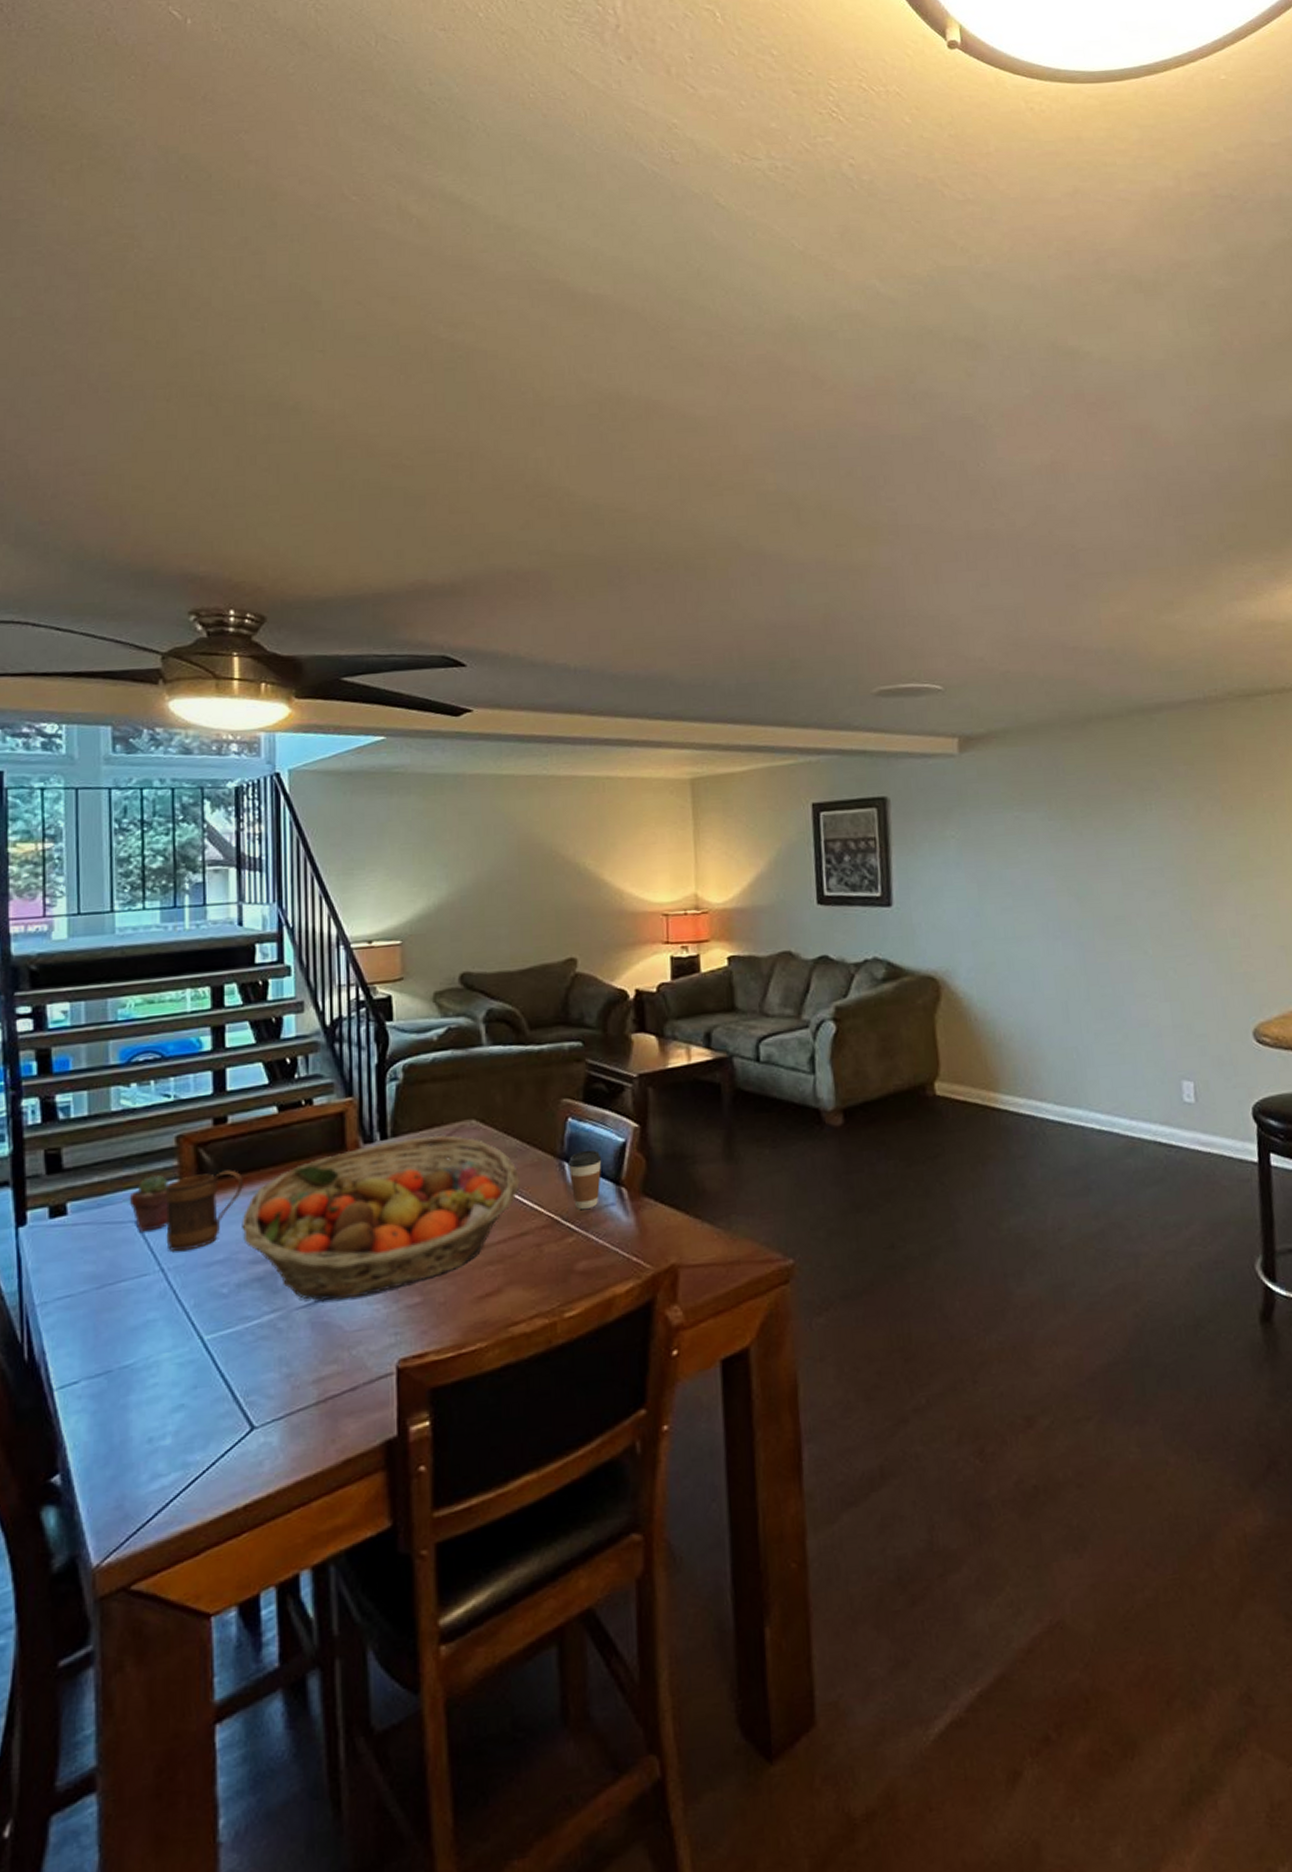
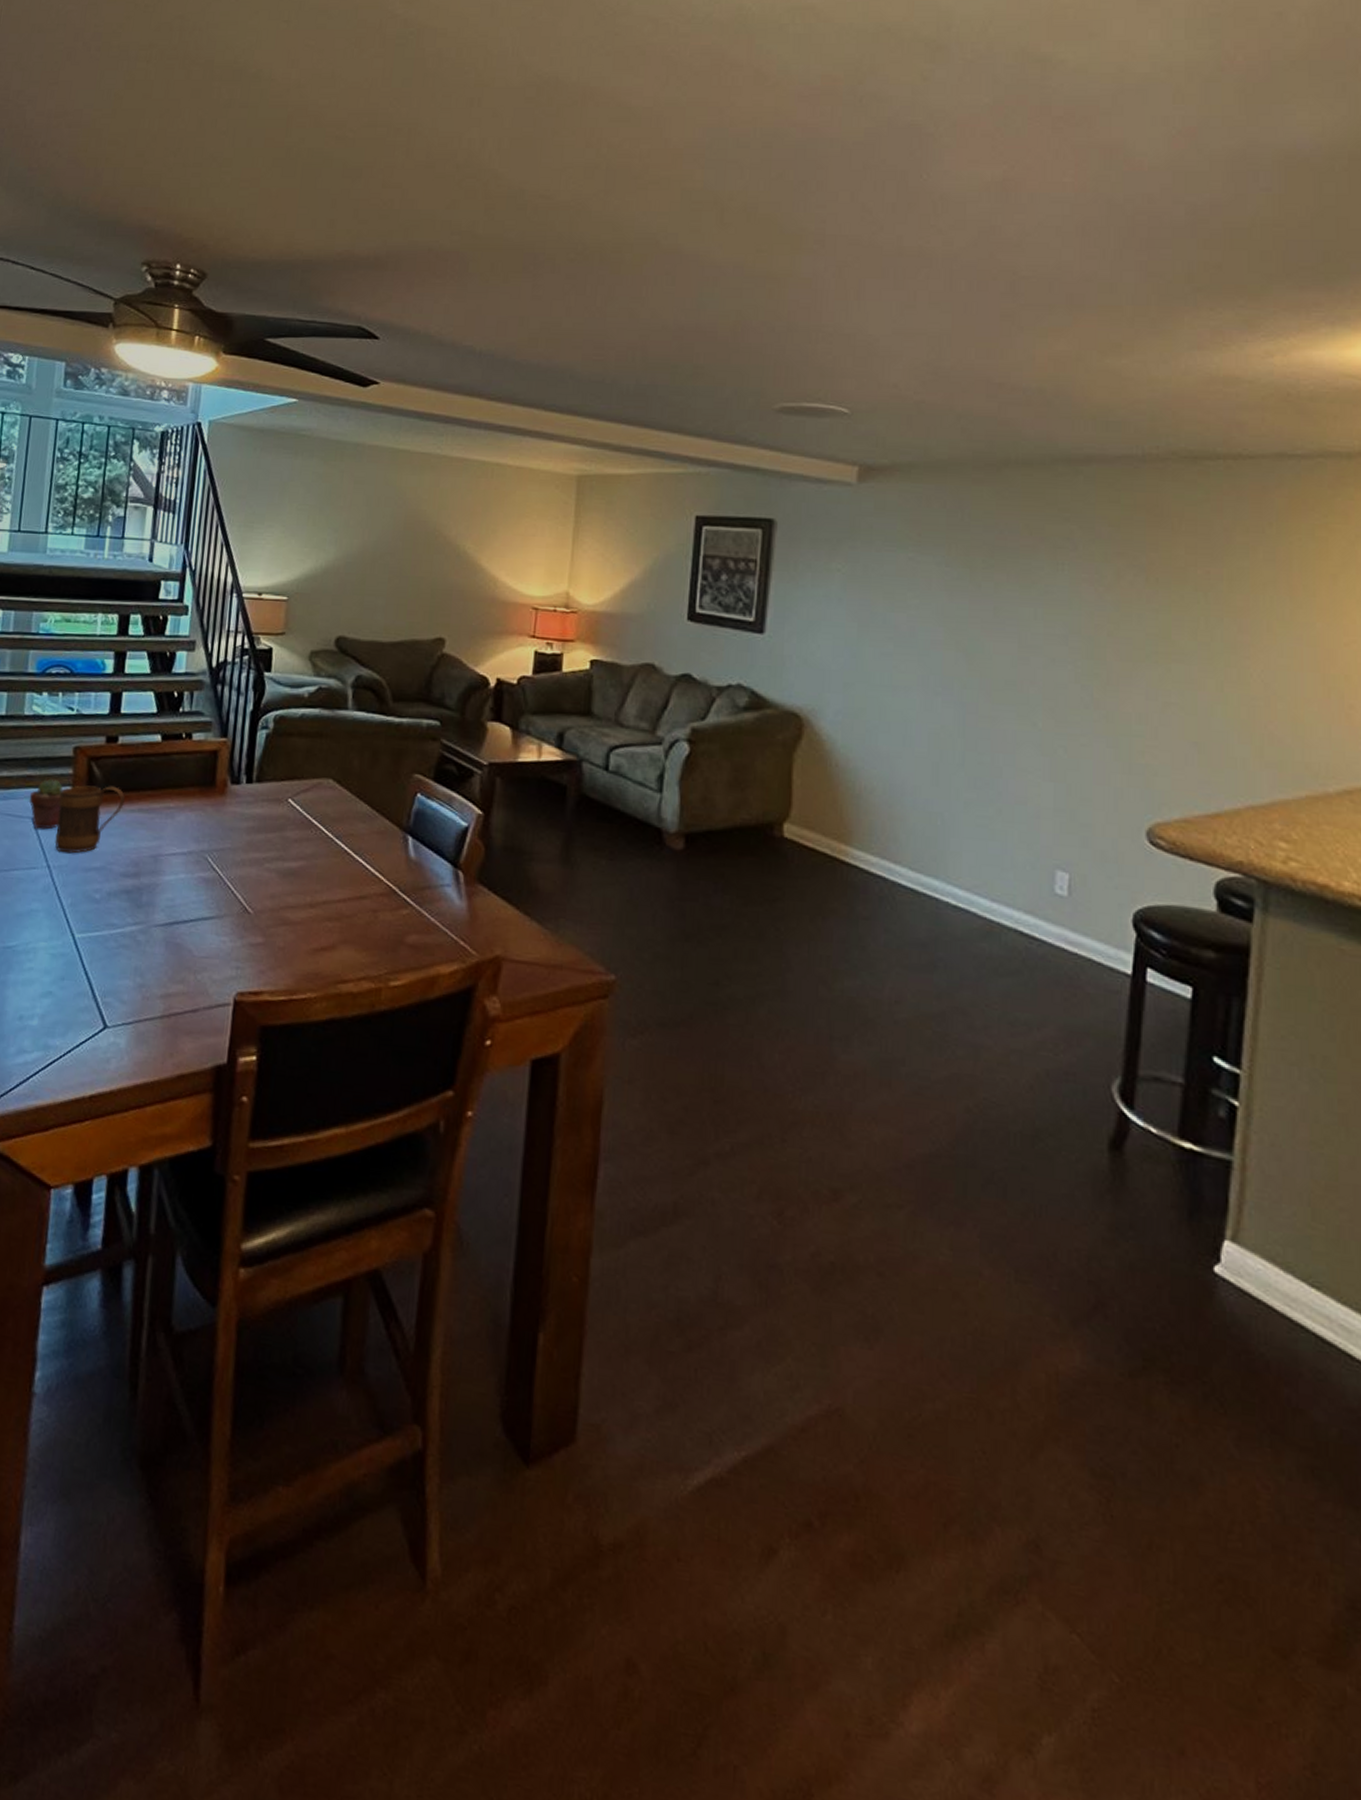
fruit basket: present [242,1134,520,1301] -> none [118,785,366,927]
coffee cup: present [567,1149,602,1209] -> none [411,827,444,885]

